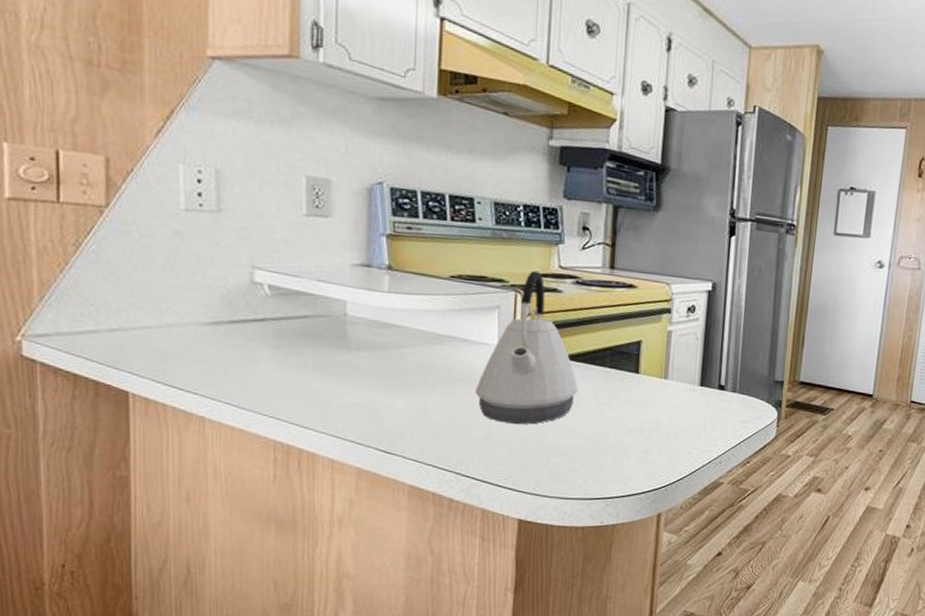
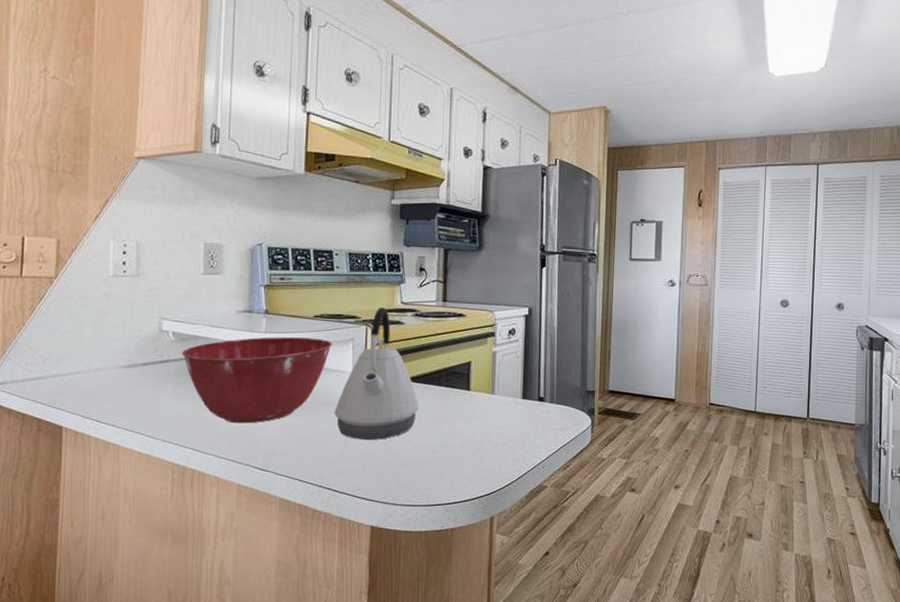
mixing bowl: none [282,297,473,399] -> present [182,337,332,424]

